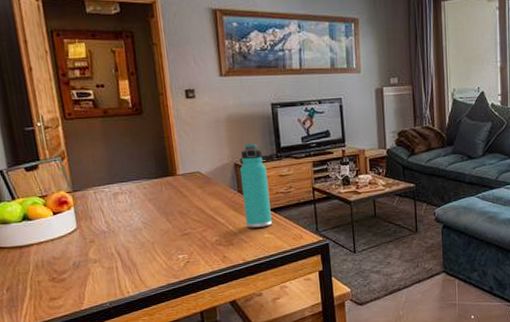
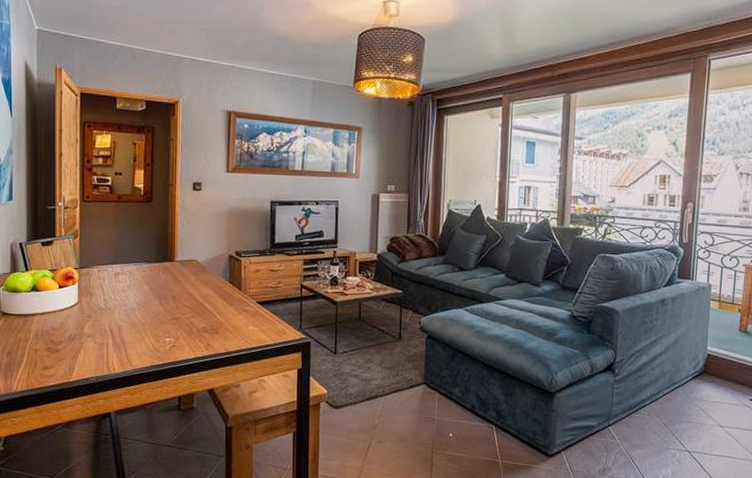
thermos bottle: present [239,143,272,228] -> none [233,237,259,319]

